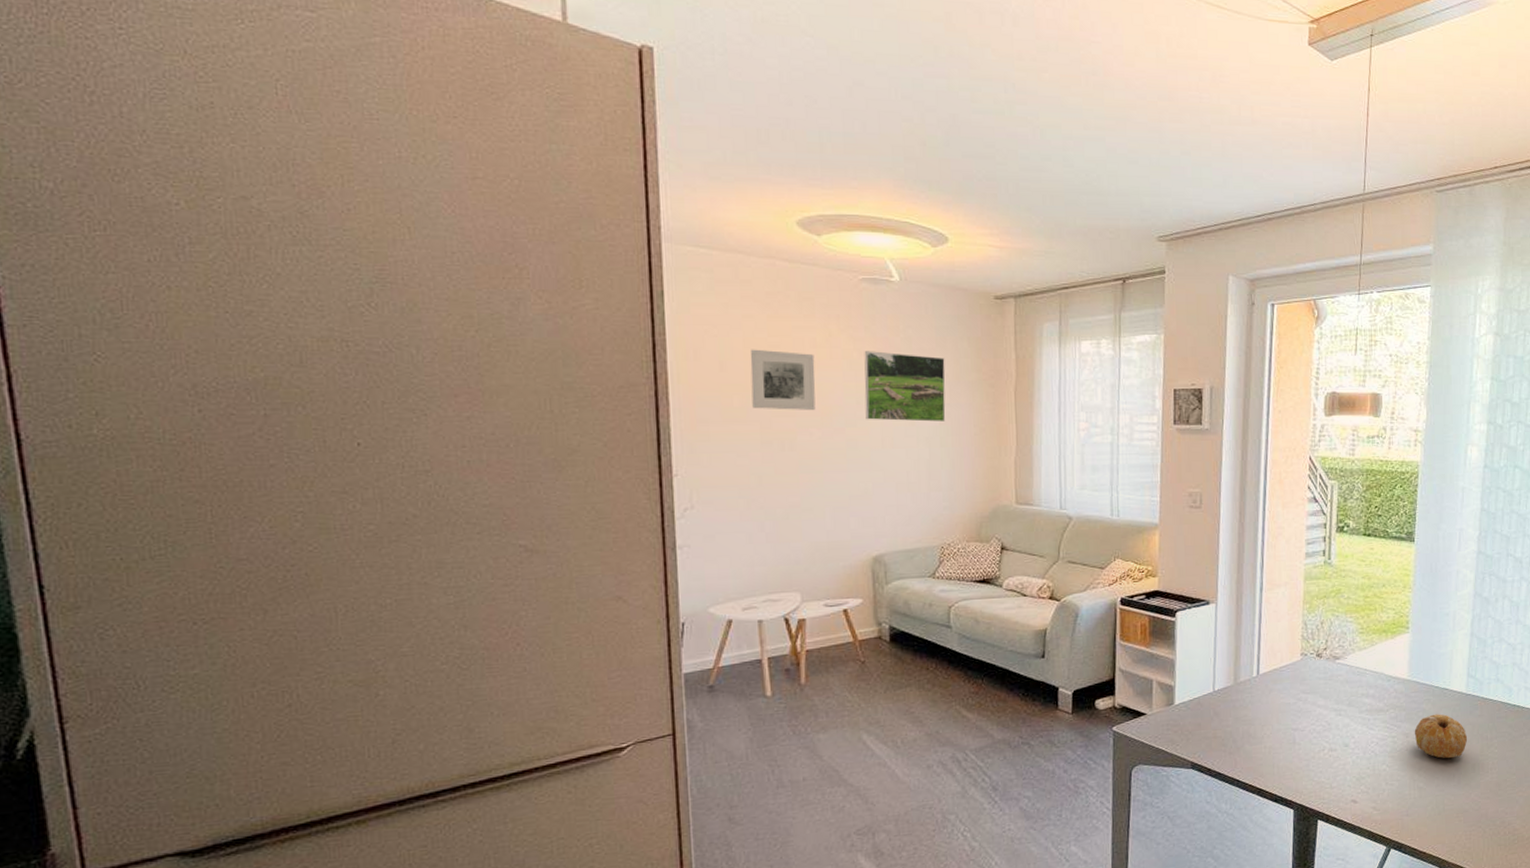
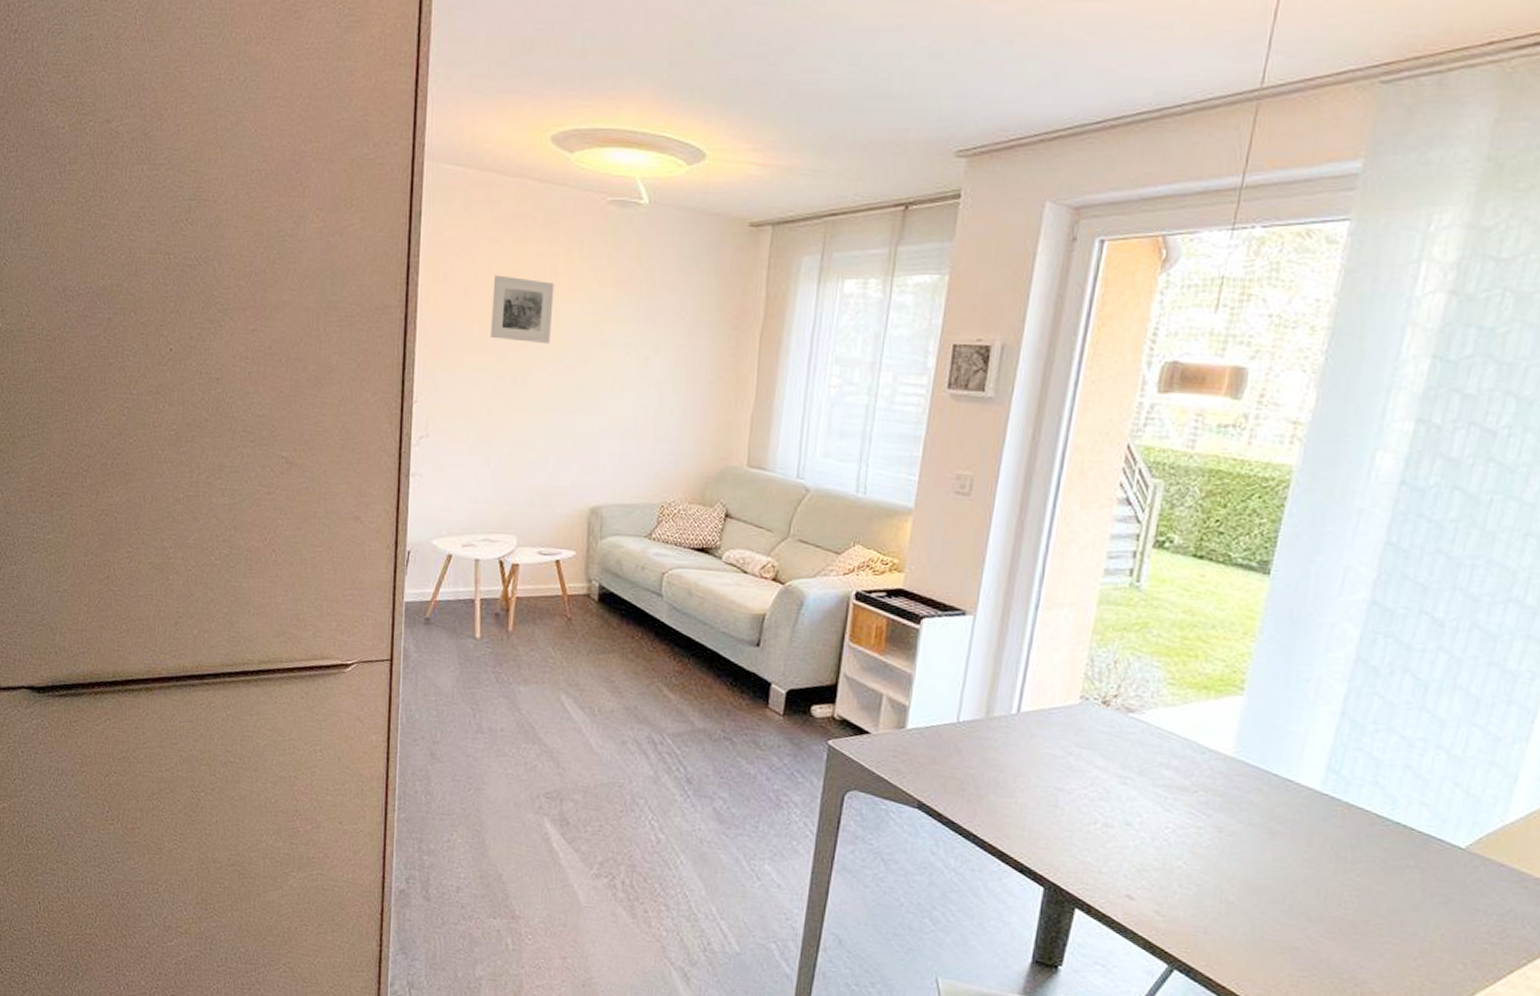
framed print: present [864,351,946,422] -> none [598,282,687,365]
fruit: present [1414,714,1468,759] -> none [1231,810,1315,875]

